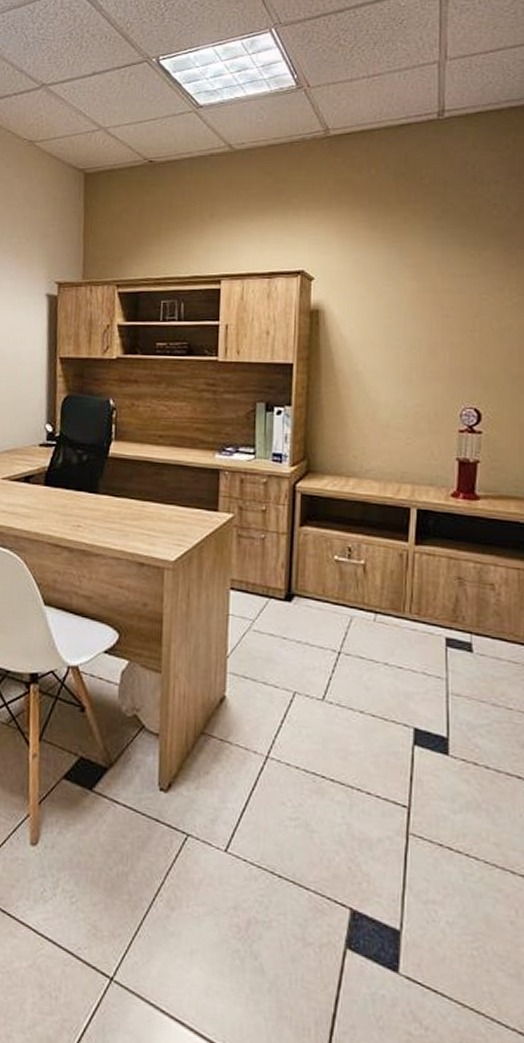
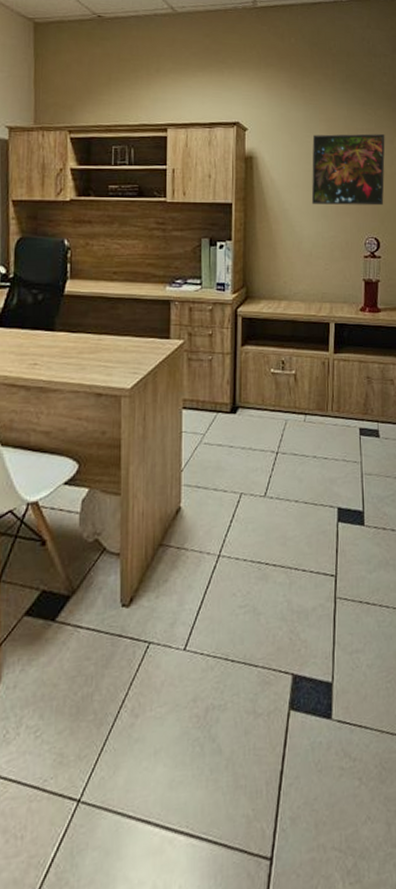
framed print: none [391,280,493,369] -> present [311,133,385,206]

